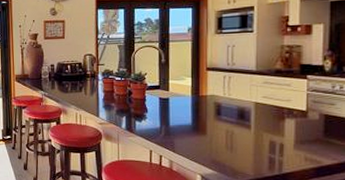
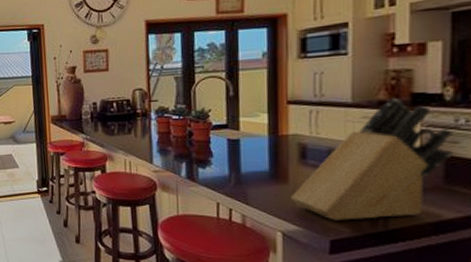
knife block: none [208,68,332,166] -> present [291,99,455,221]

